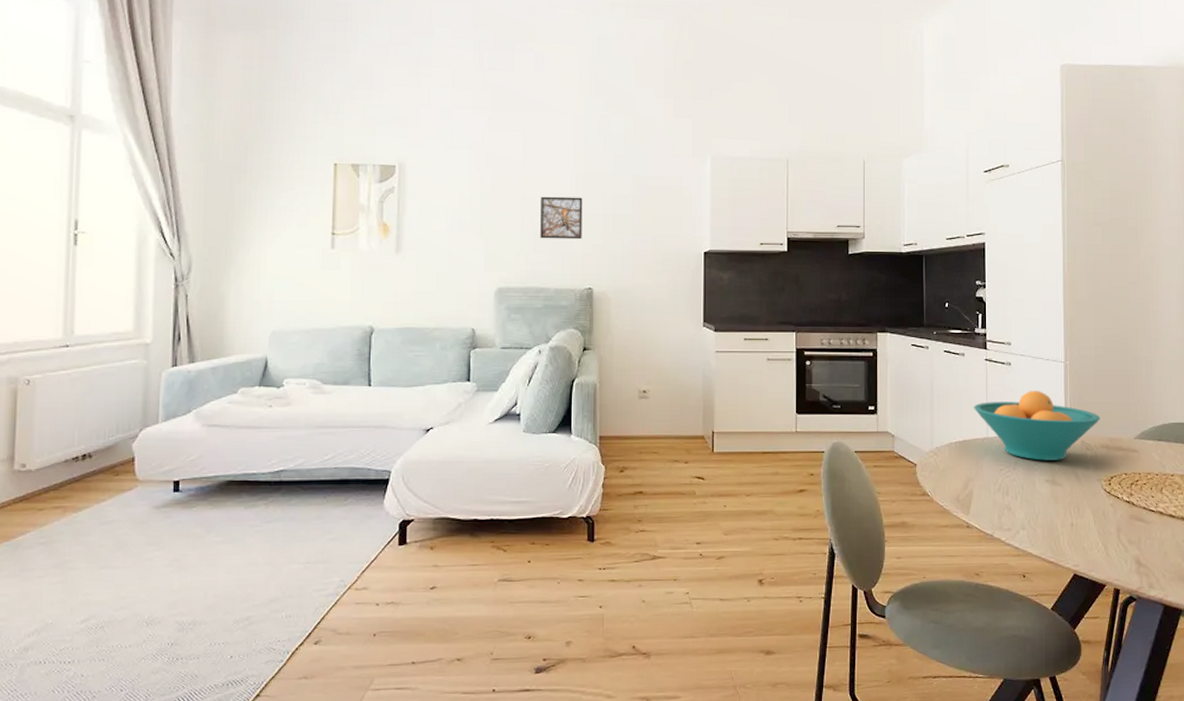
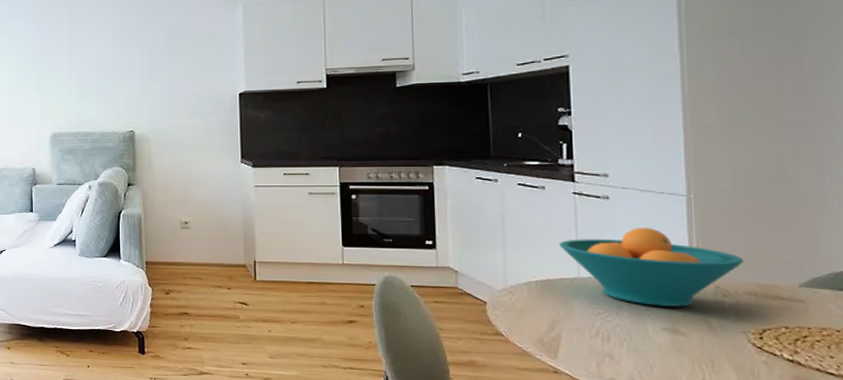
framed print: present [540,196,583,240] -> none [85,51,123,90]

